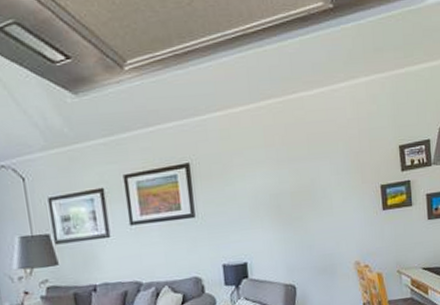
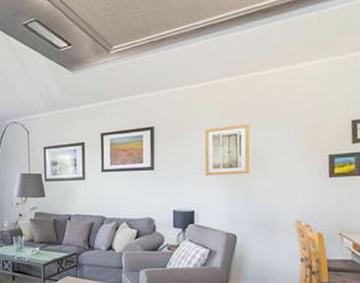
wall art: none [248,154,302,219] -> present [204,124,250,176]

